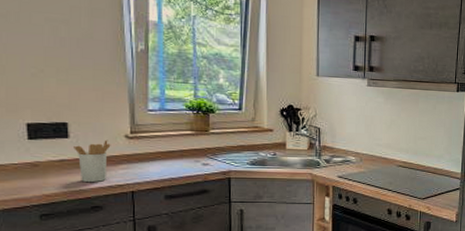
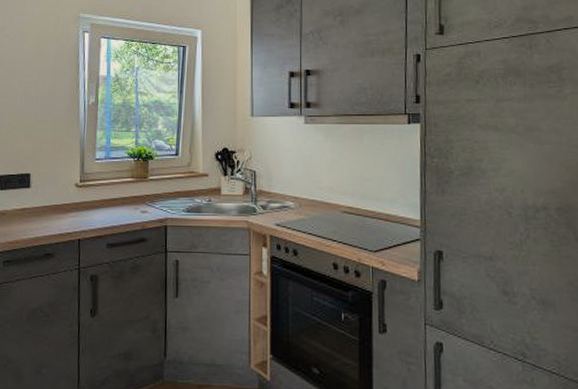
utensil holder: present [74,140,111,182] -> none [34,189,64,230]

